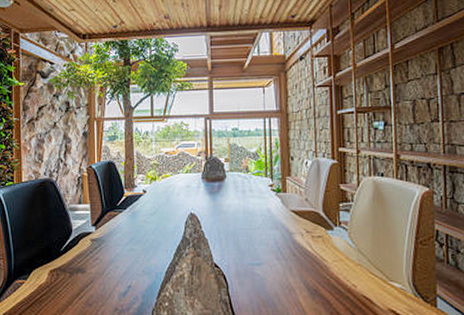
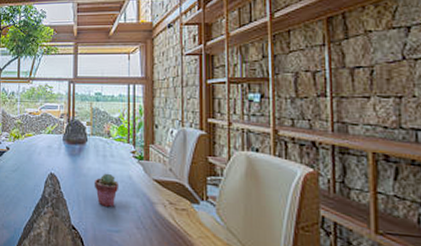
potted succulent: none [234,208,258,241] -> present [94,173,118,207]

